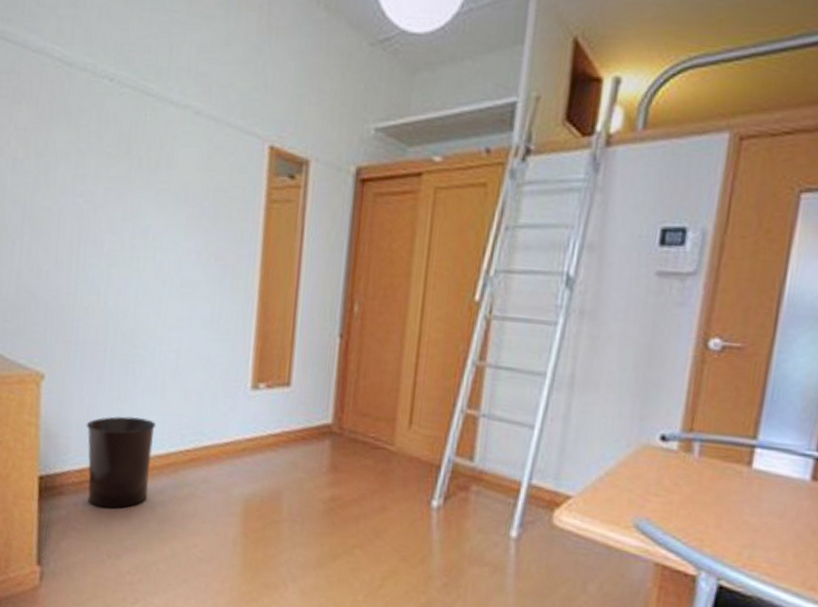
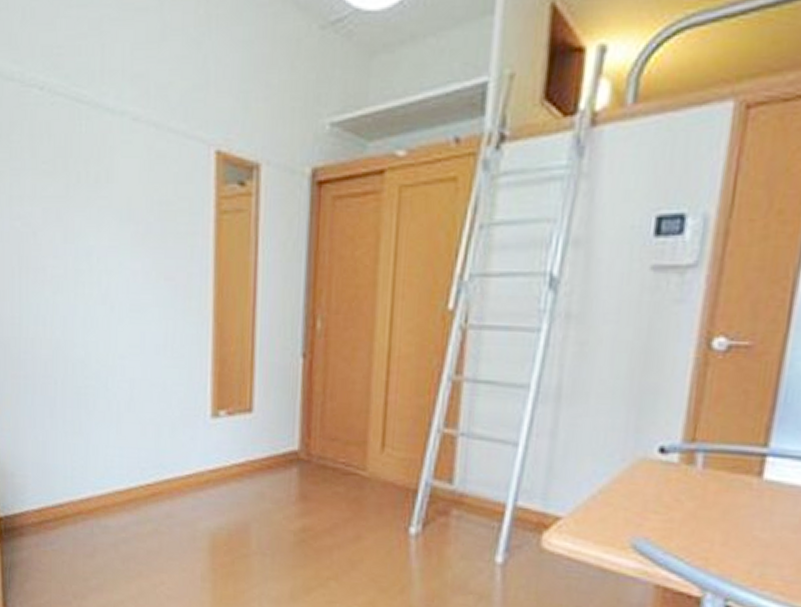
waste bin: present [86,416,157,509] -> none [42,451,114,549]

